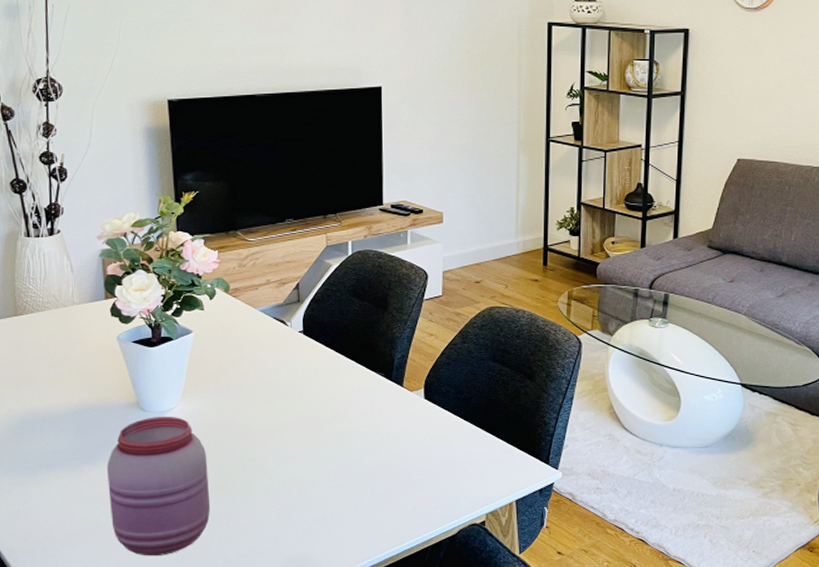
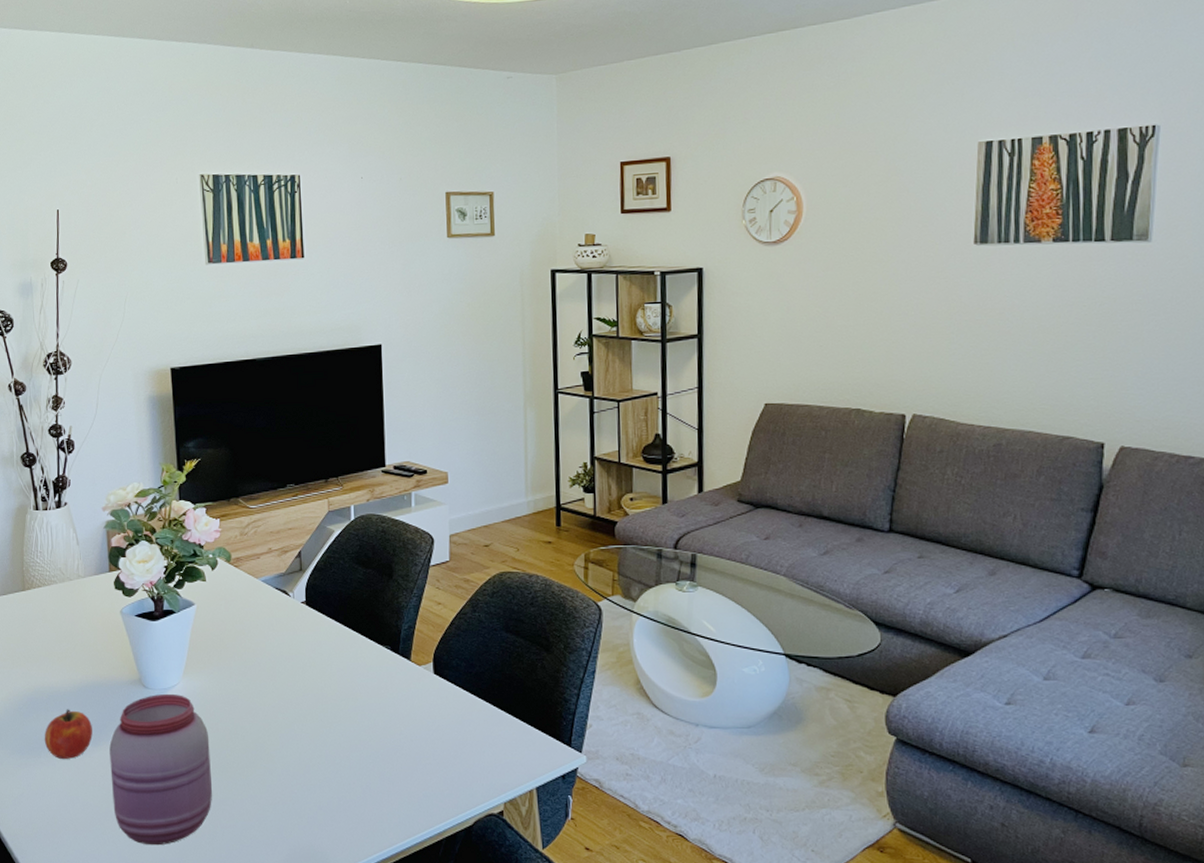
fruit: none [40,430,90,477] -> present [44,709,93,759]

